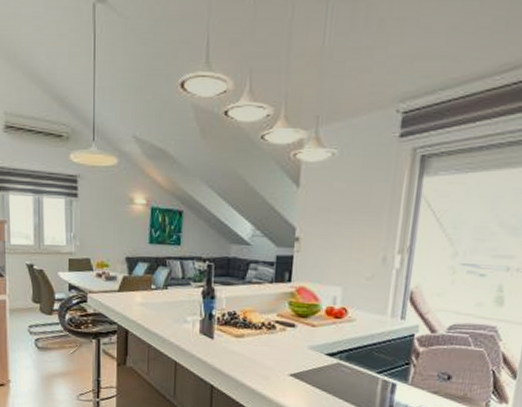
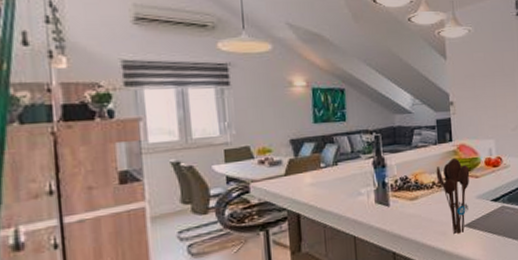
utensil holder: none [267,301,306,383] -> present [436,158,470,235]

